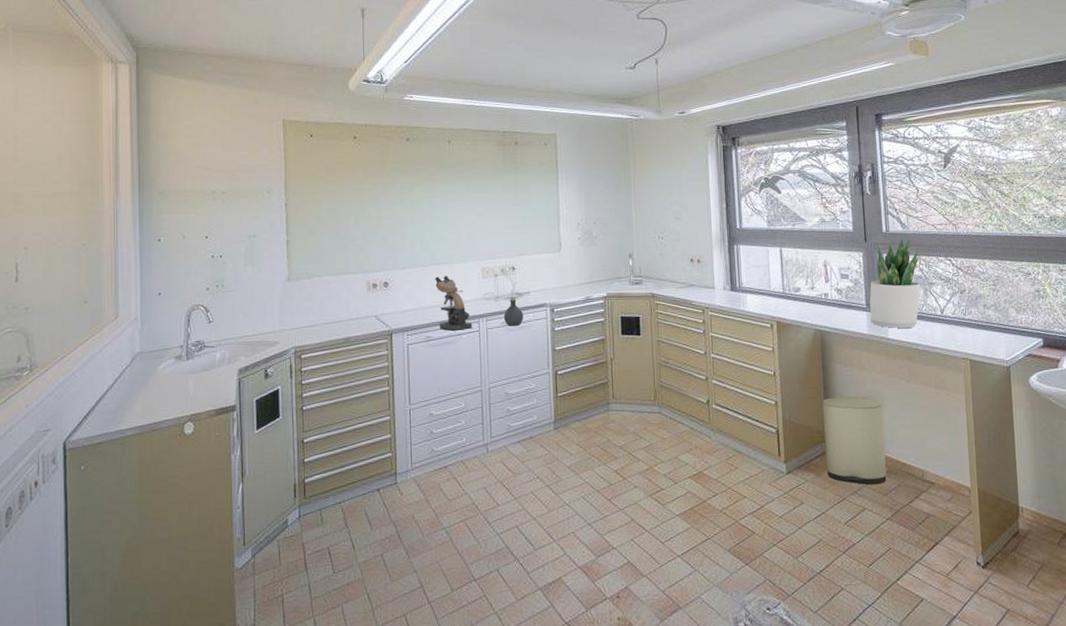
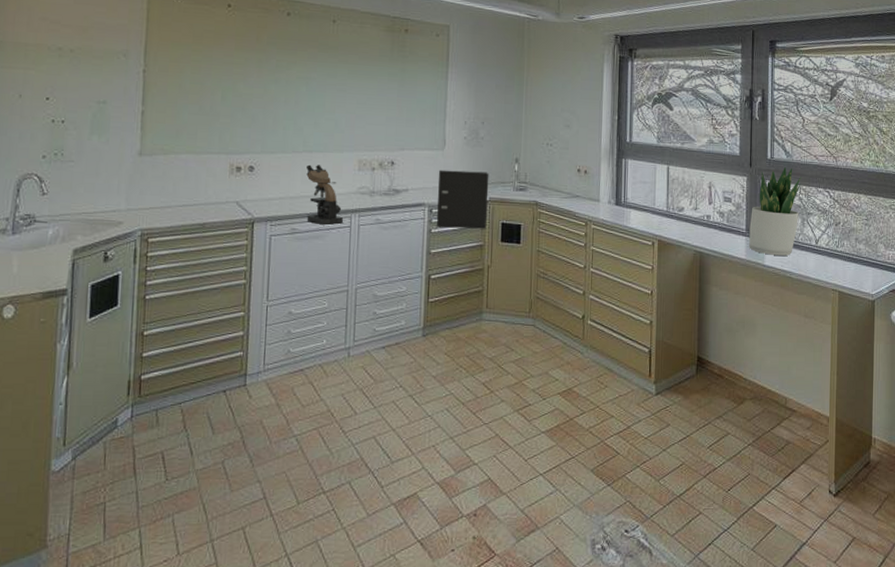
flask: present [503,297,524,327] -> none [377,193,400,226]
binder: none [556,269,607,325] -> present [436,170,489,229]
pedal bin: present [822,395,887,484] -> none [695,319,753,409]

